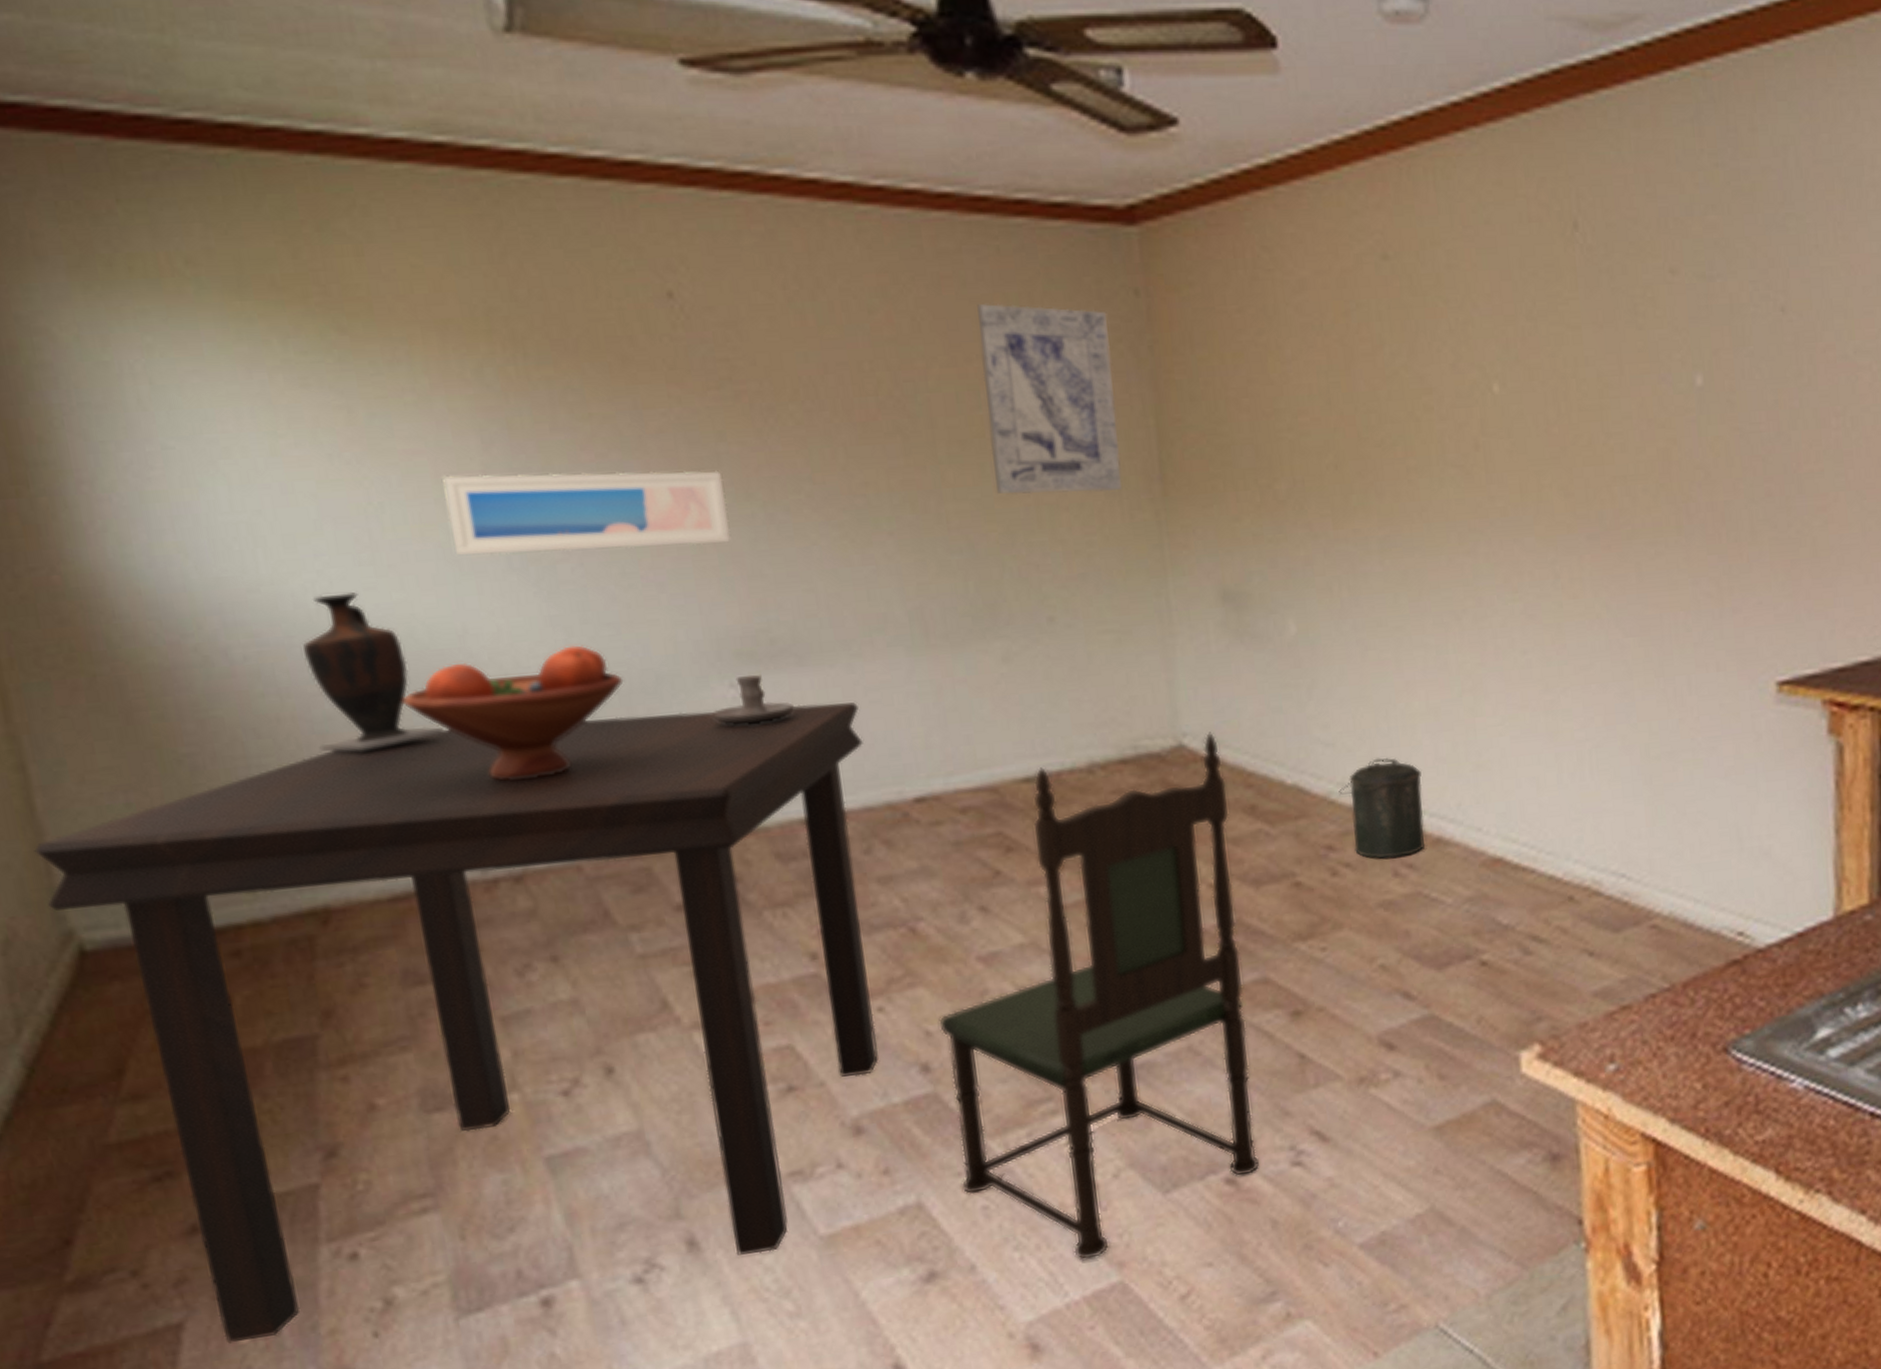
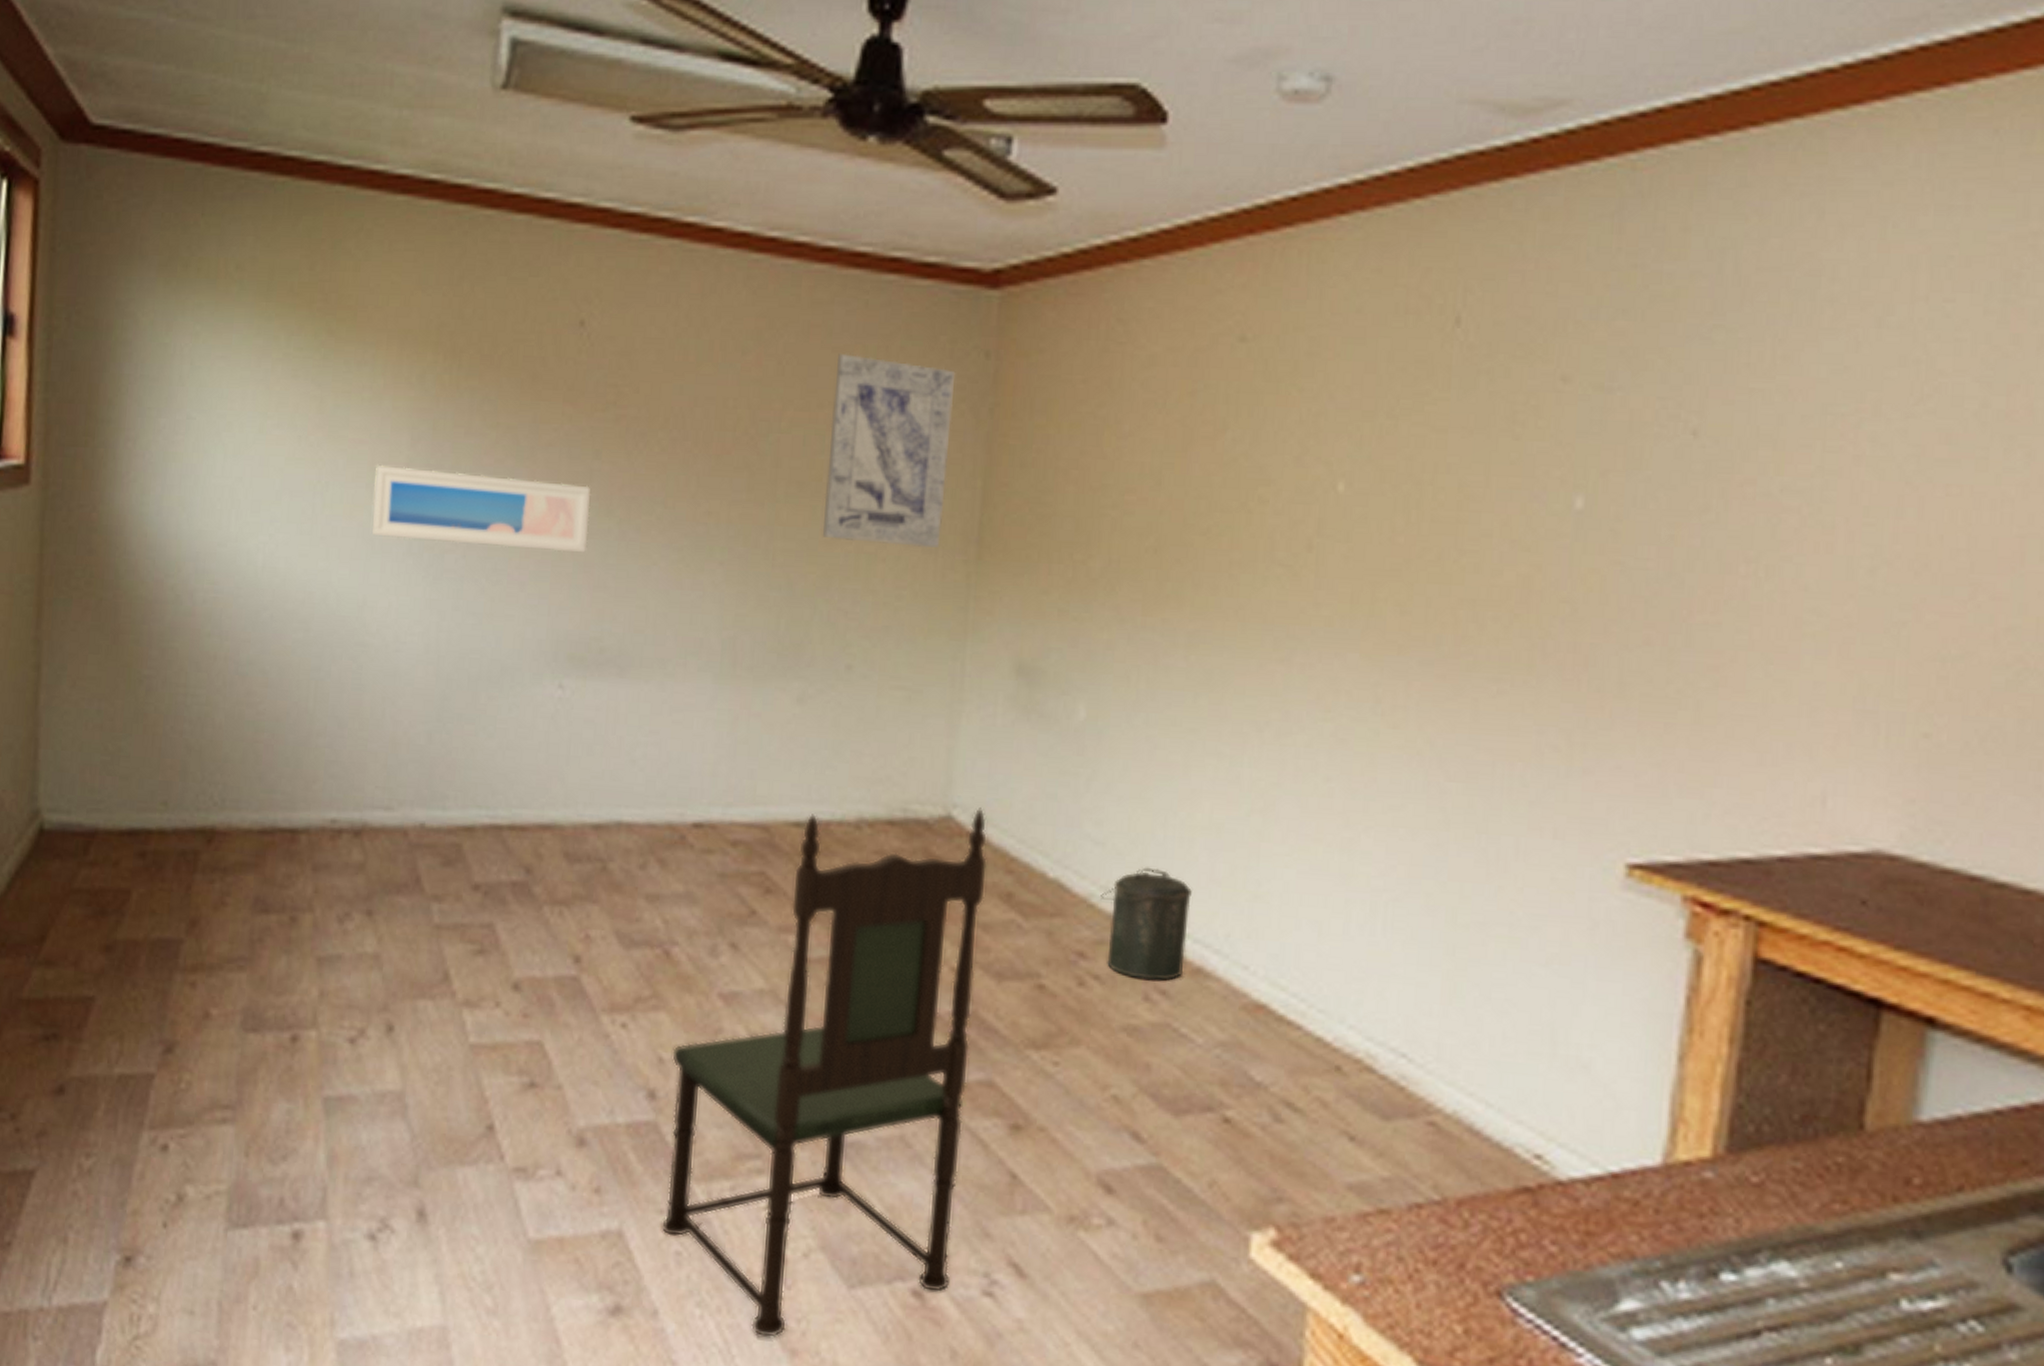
dining table: present [34,702,878,1344] -> none [28,687,662,1242]
vase: present [303,592,444,753] -> none [238,555,330,696]
fruit bowl: present [403,645,624,781] -> none [306,628,475,744]
candle holder: present [712,674,794,725] -> none [539,678,607,726]

